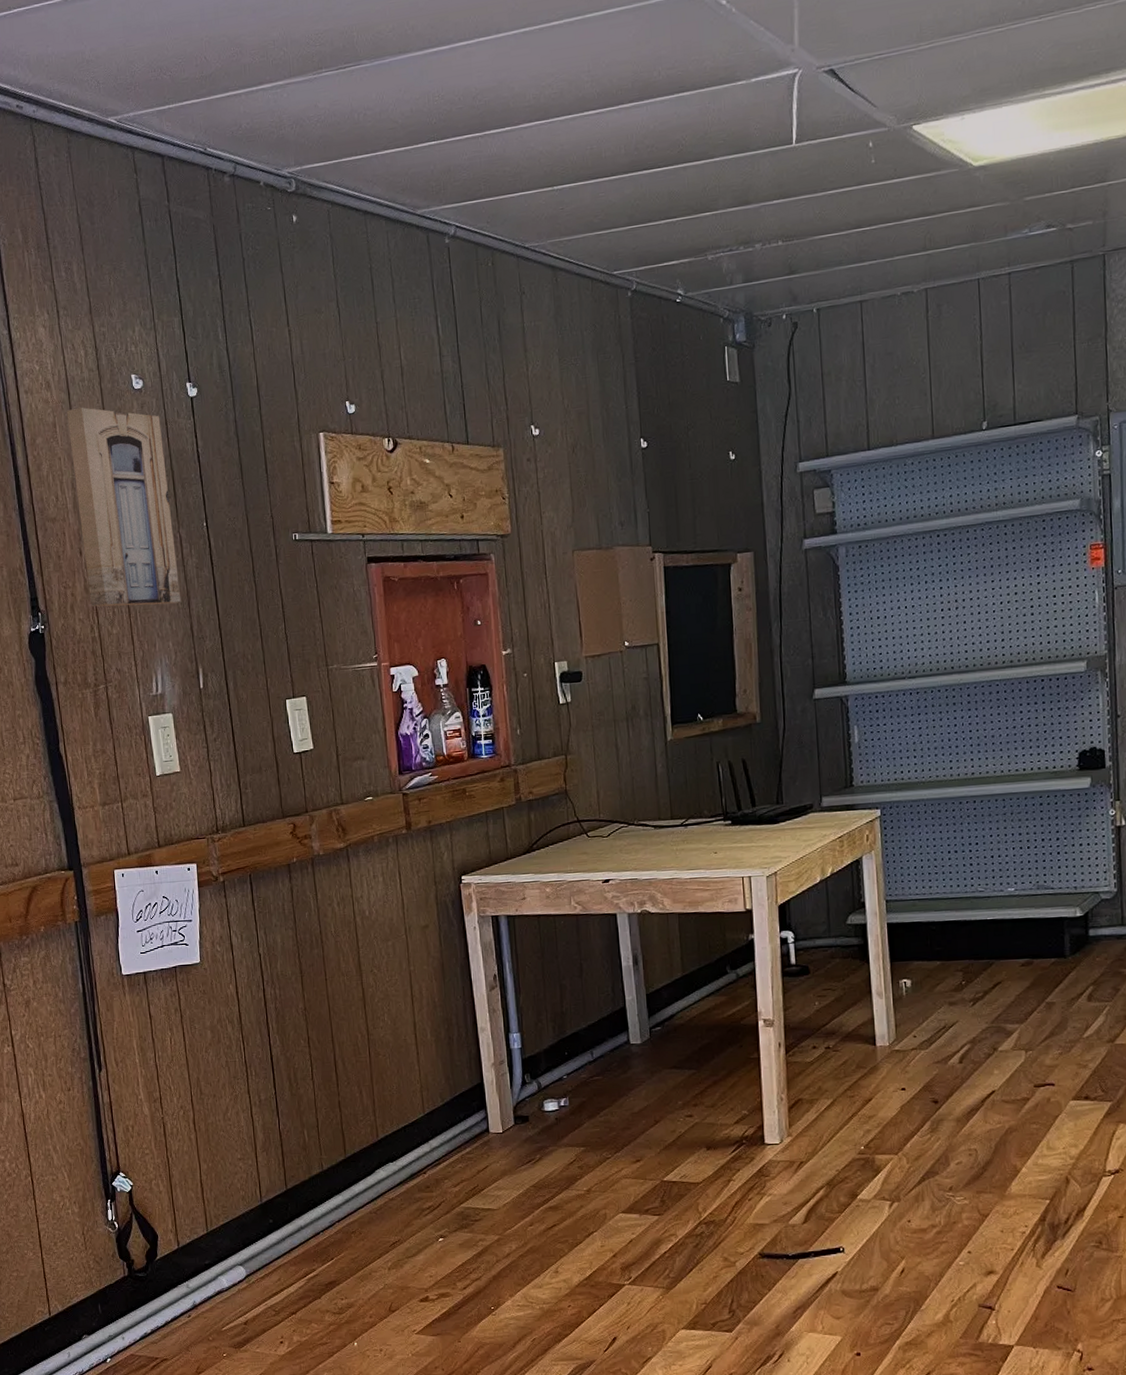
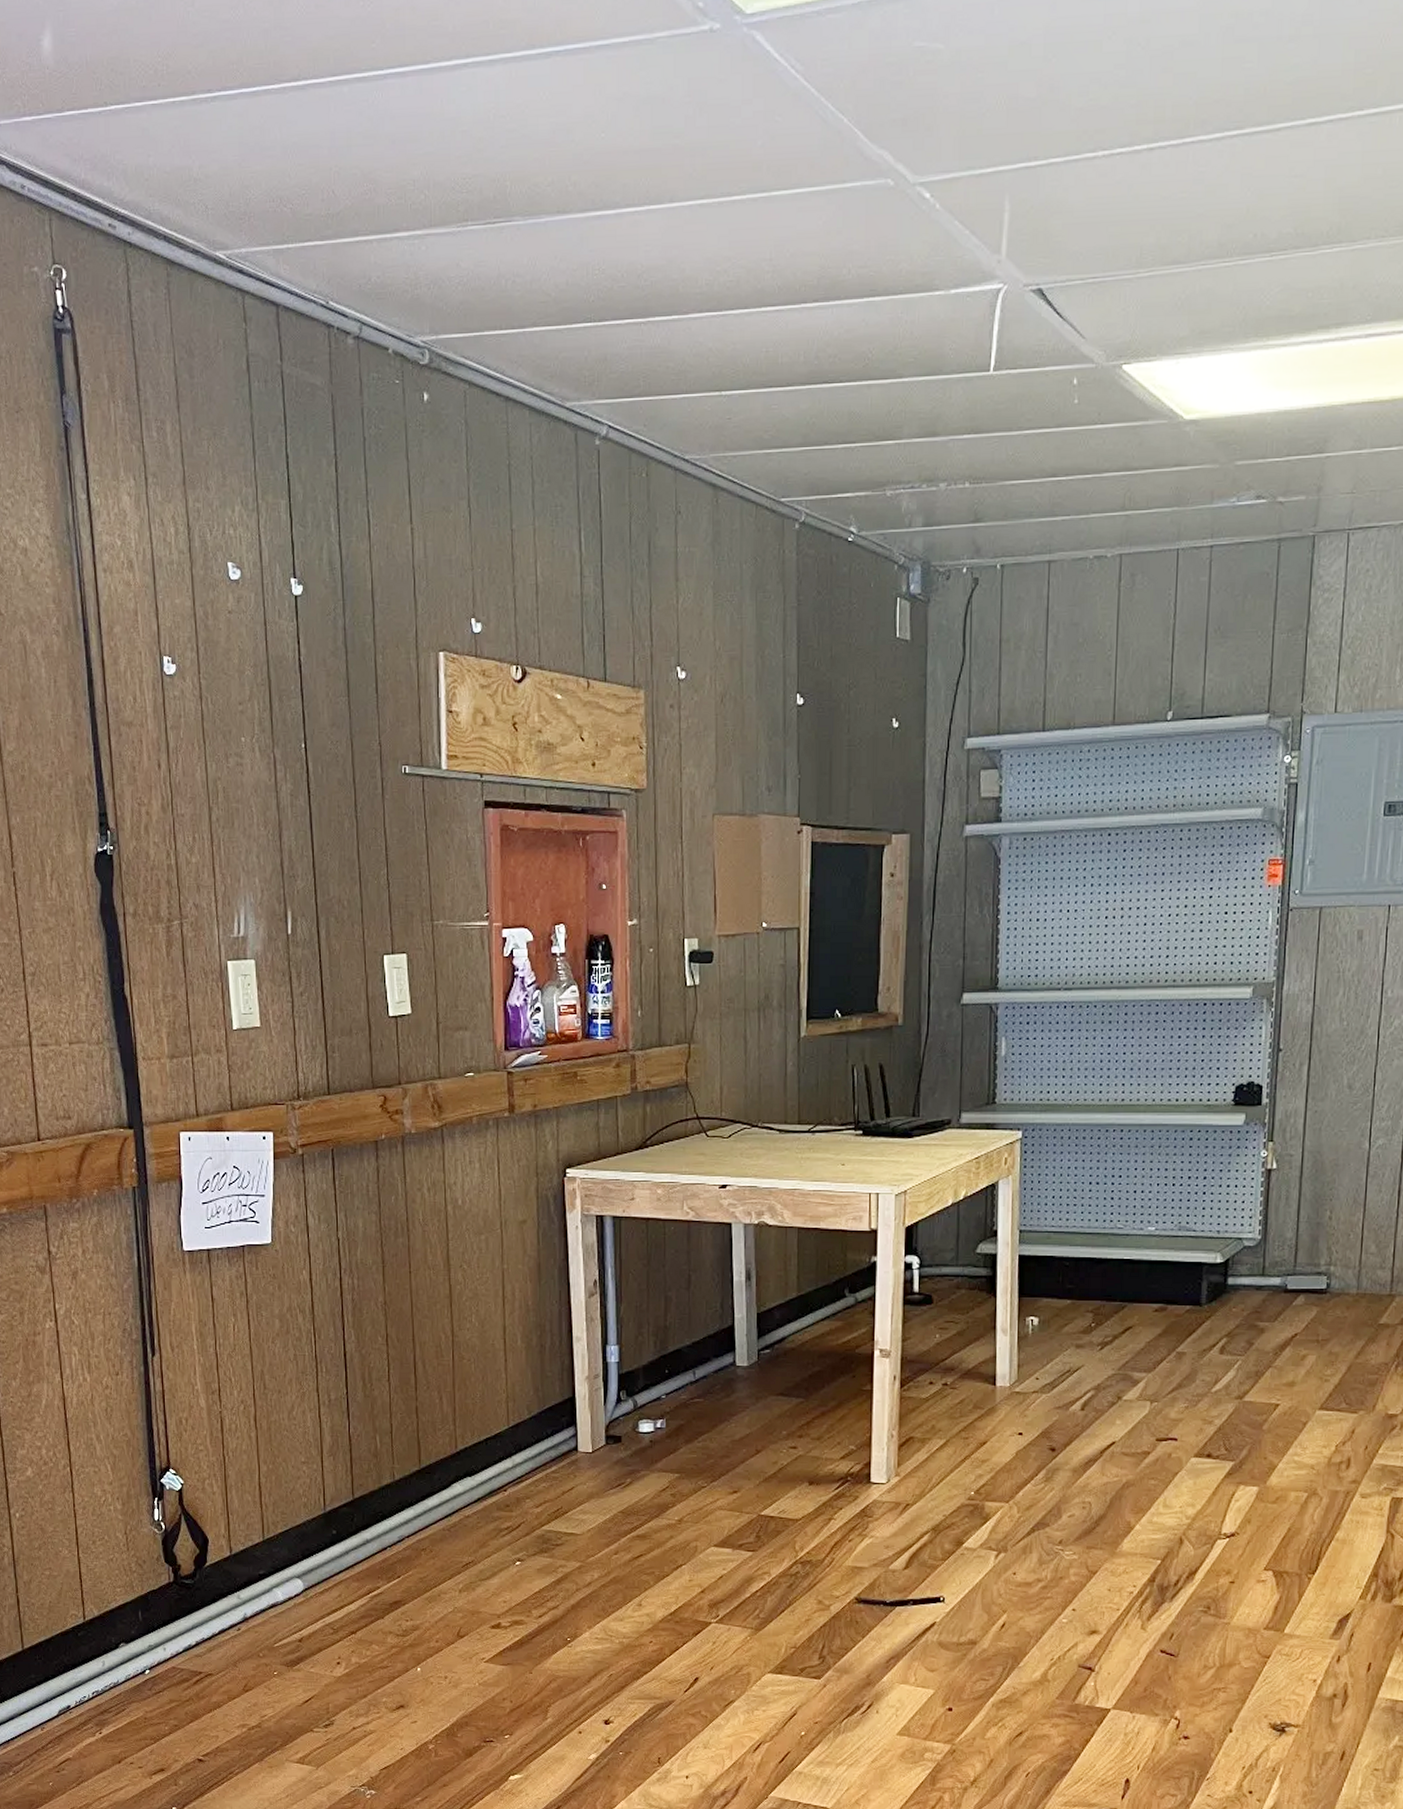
wall art: present [66,407,182,607] -> none [150,594,272,834]

